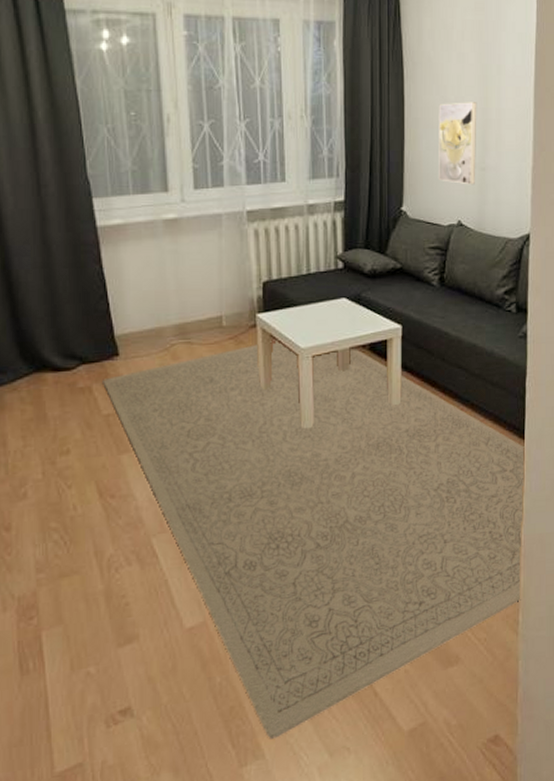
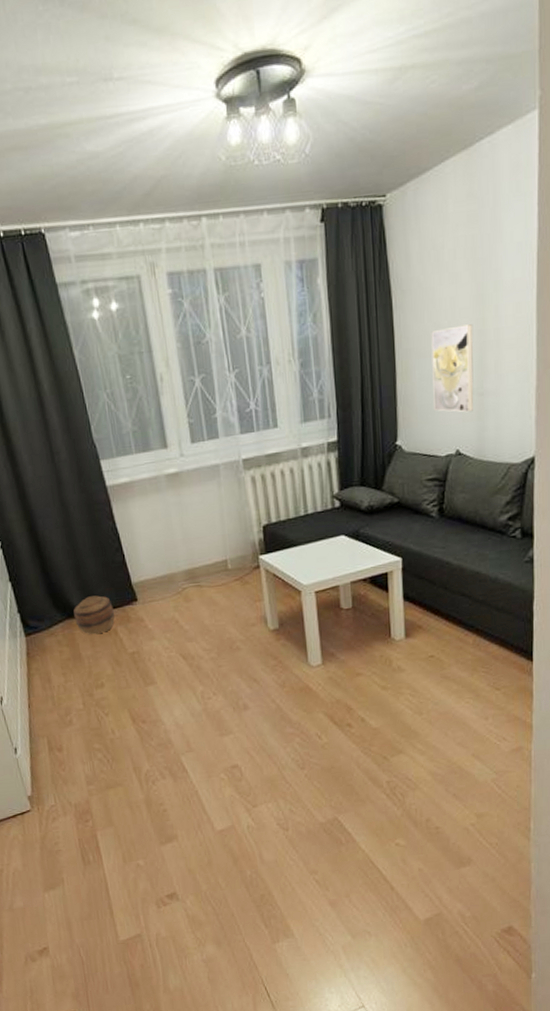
basket: none [43,347,90,392] -> present [73,595,115,635]
rug: present [103,339,525,739] -> none [126,578,534,922]

